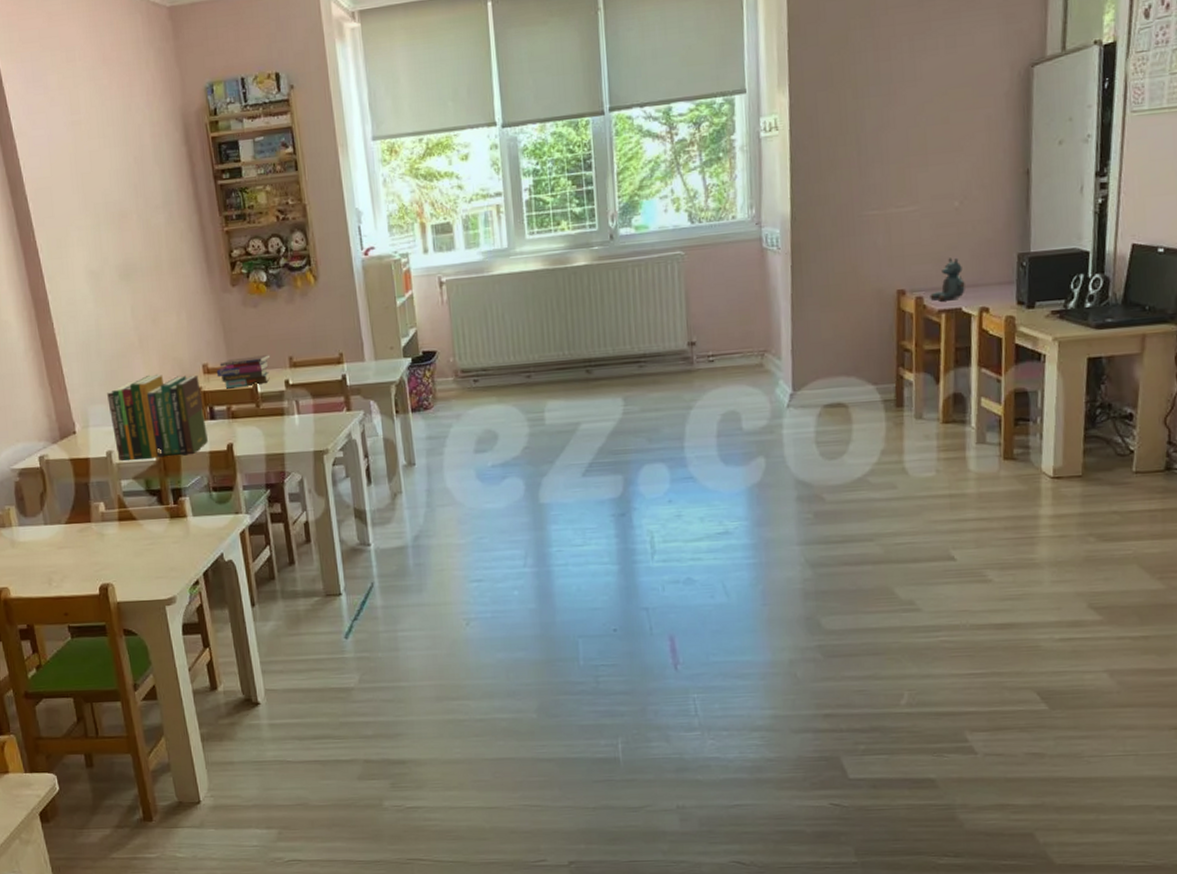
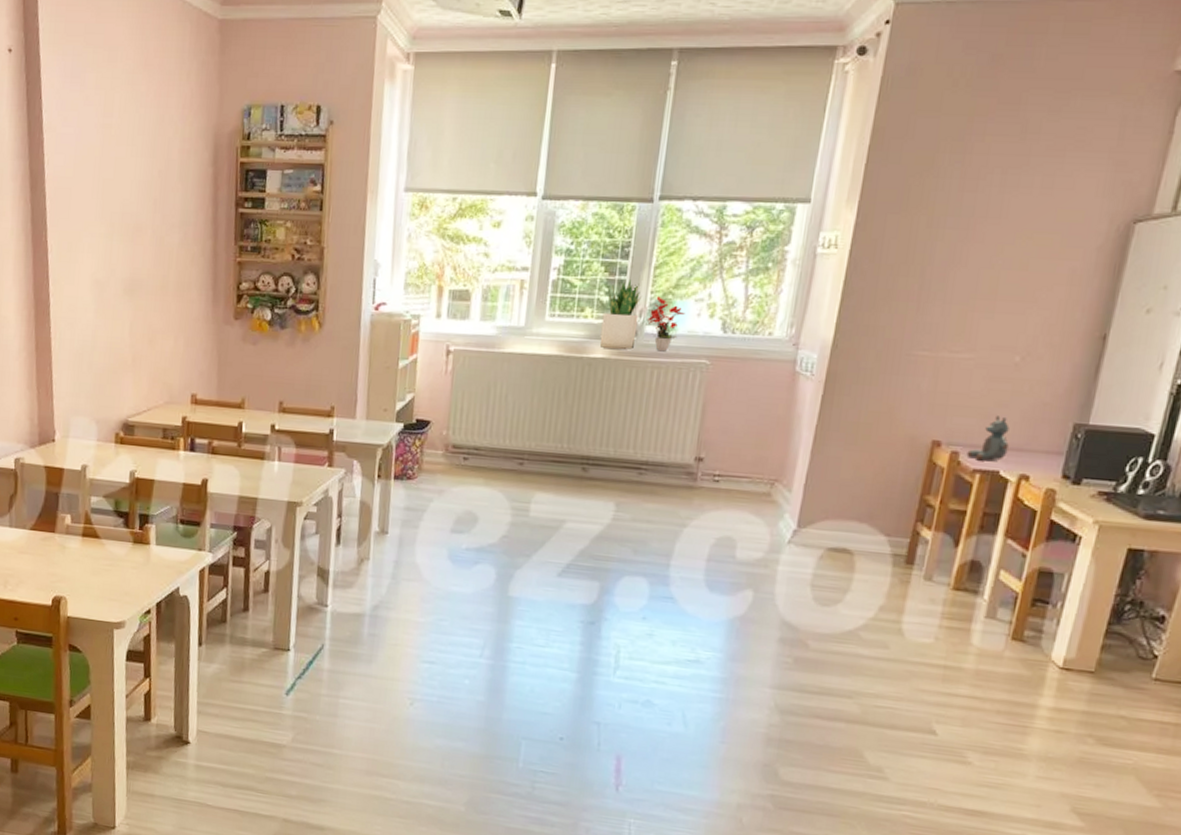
books: present [107,374,208,461] -> none [91,395,186,484]
books: present [216,355,271,389] -> none [203,393,261,424]
planter: none [577,189,613,255] -> present [600,280,641,350]
potted flower: none [620,200,653,250] -> present [647,296,685,352]

